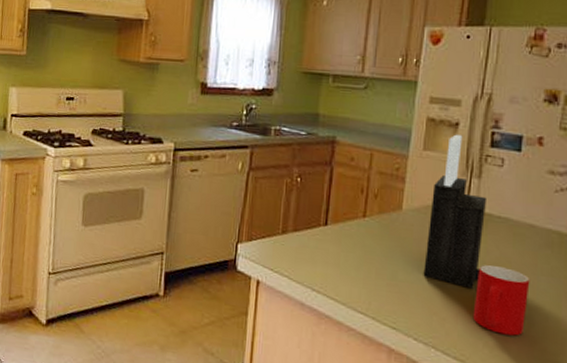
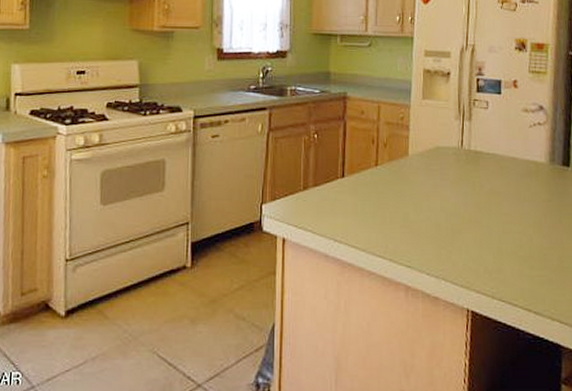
knife block: present [423,134,488,289] -> none [430,83,478,220]
cup: present [472,265,530,336] -> none [473,198,517,258]

